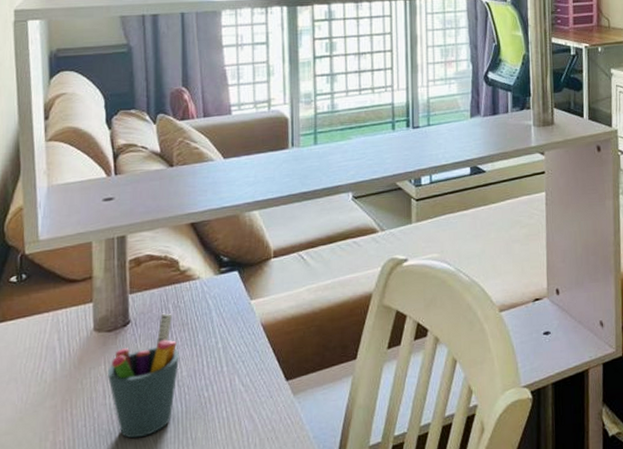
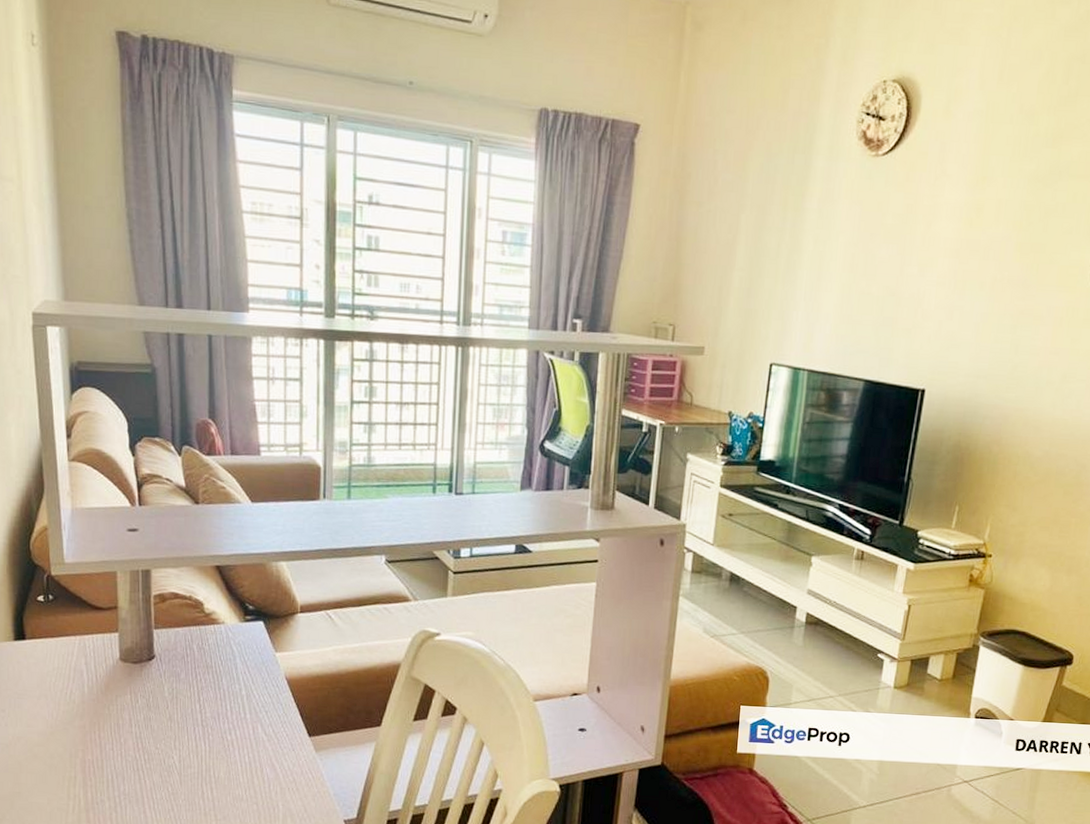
pen holder: present [108,313,179,439] -> none [134,653,203,769]

